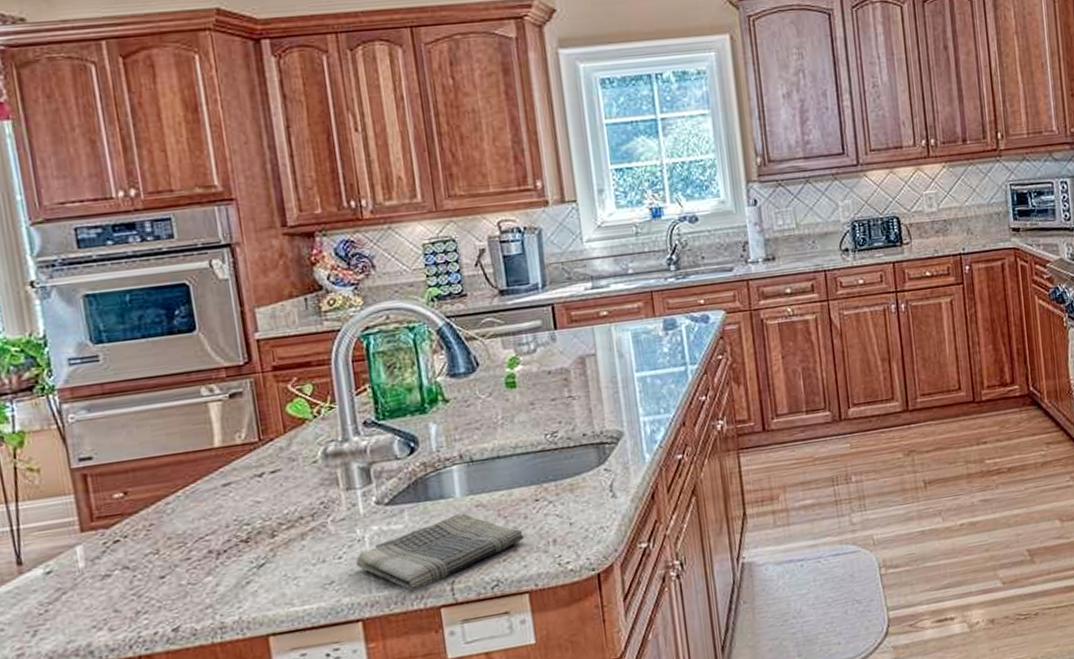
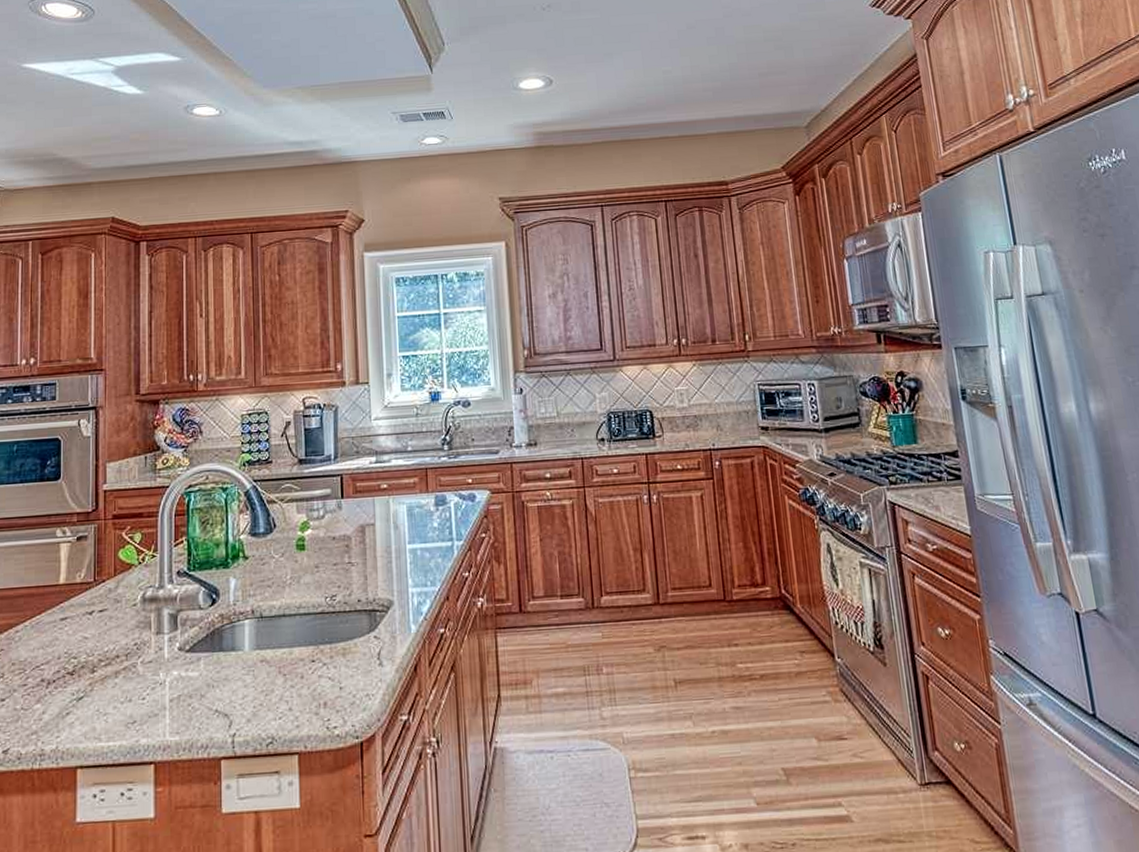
dish towel: present [355,513,524,592] -> none [155,667,299,739]

